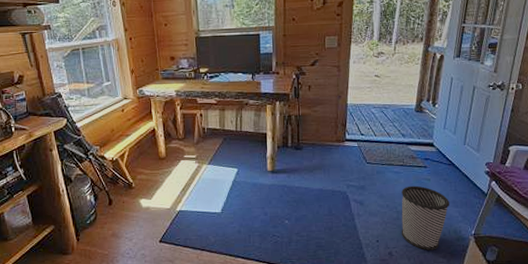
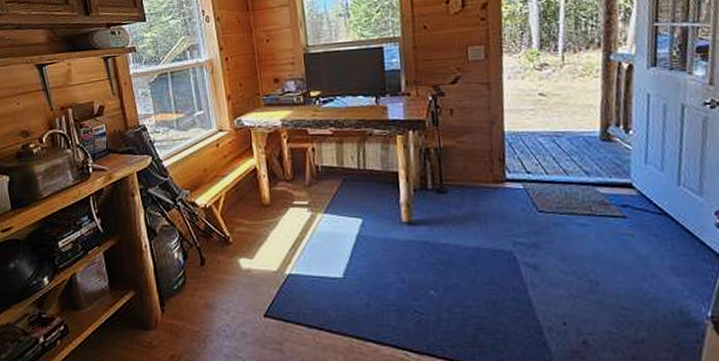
wastebasket: present [401,185,450,250] -> none [592,243,668,340]

